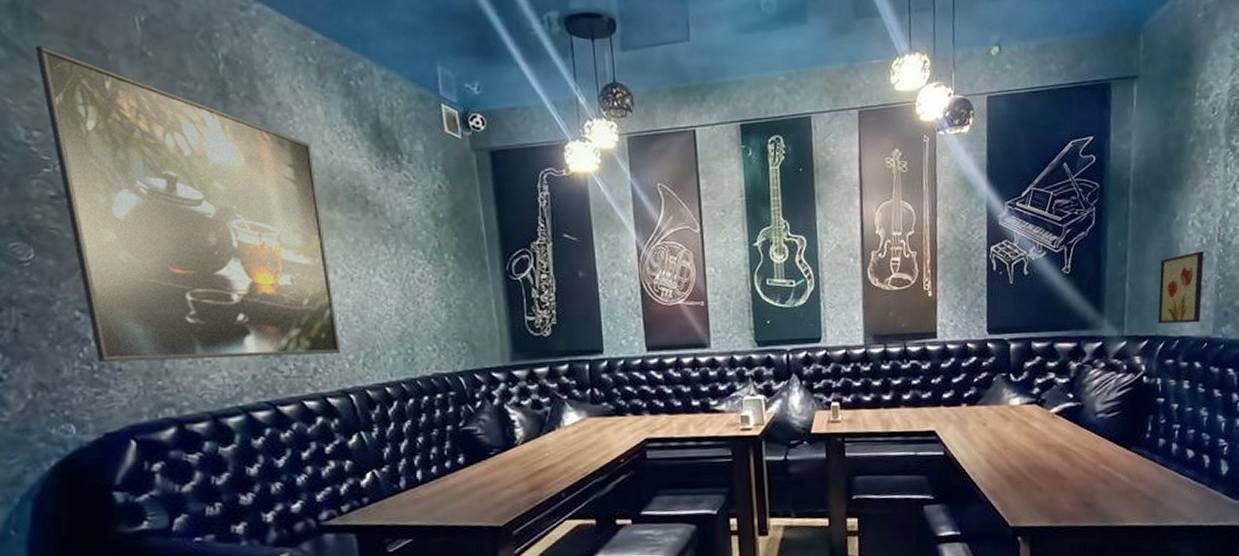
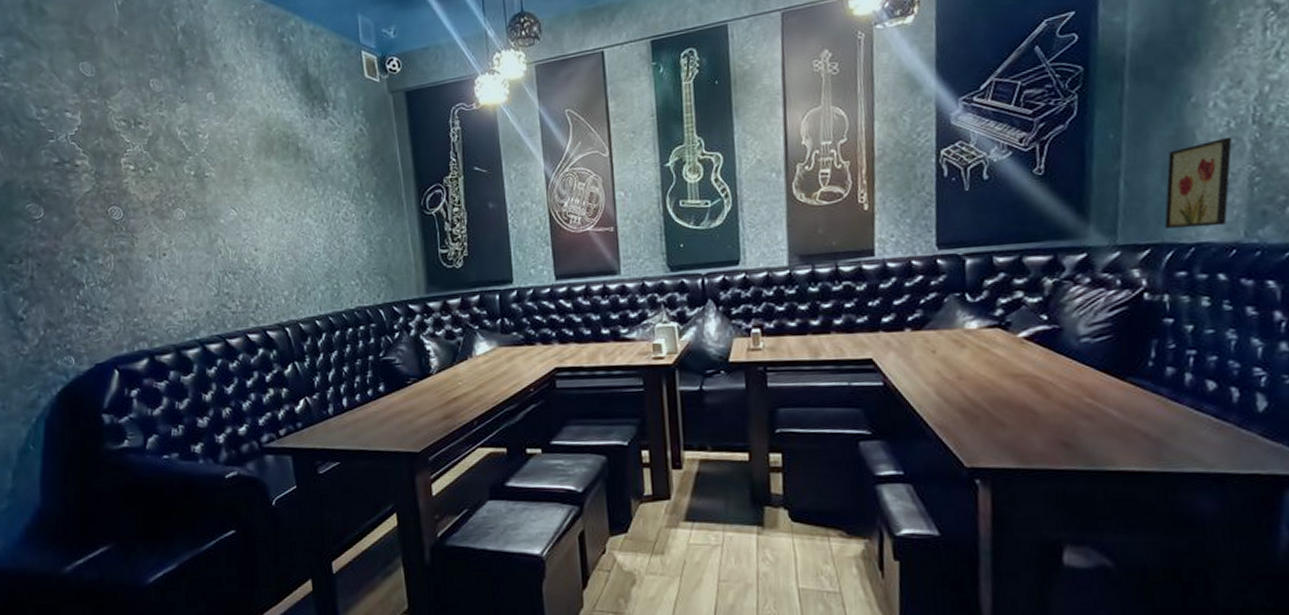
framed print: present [34,46,340,363] -> none [42,36,277,303]

